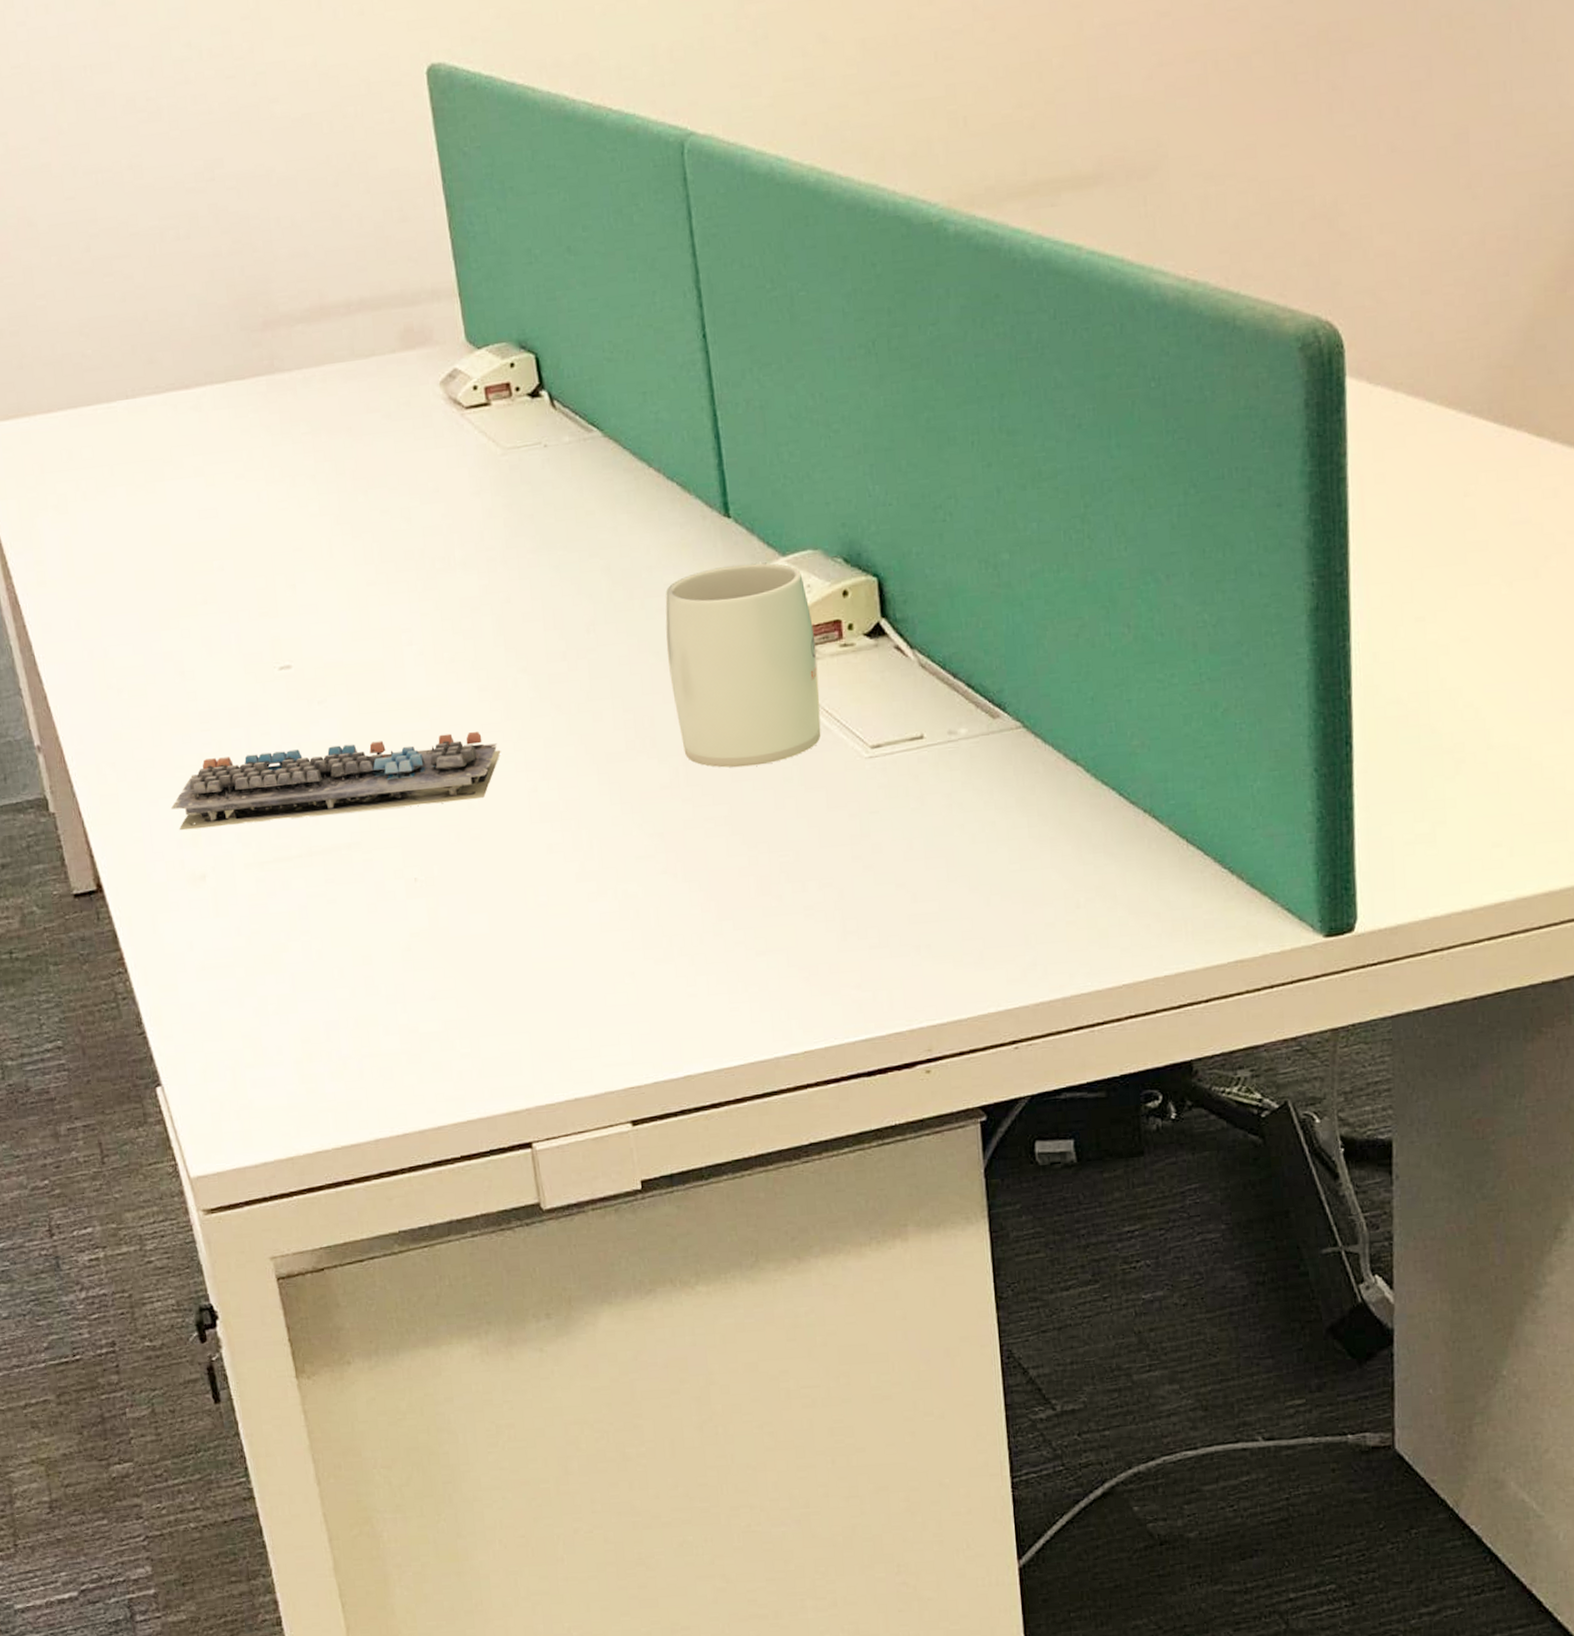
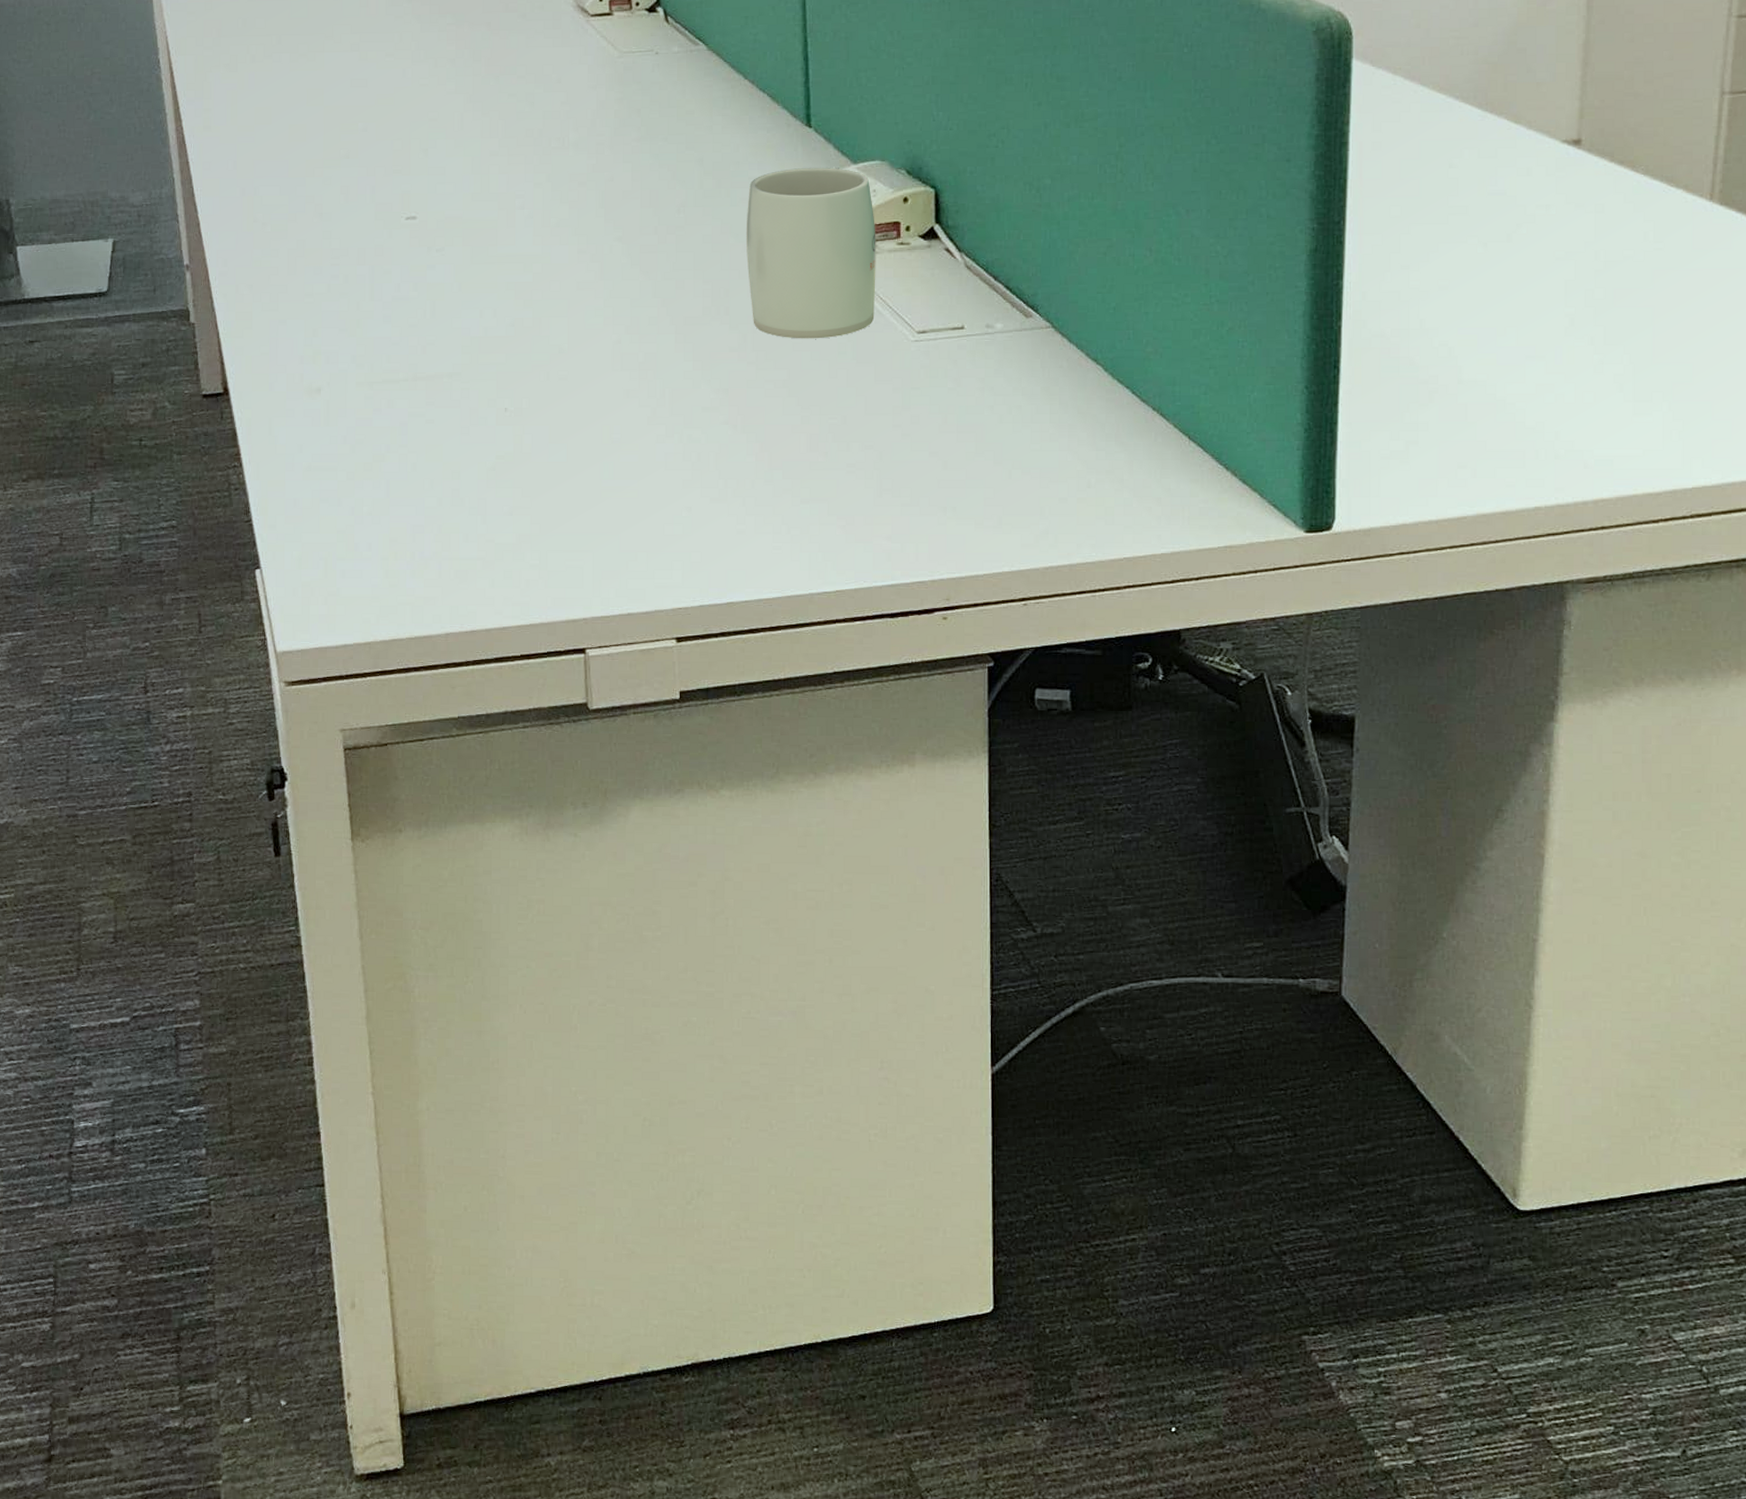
computer keyboard: present [171,732,501,831] -> none [298,287,592,349]

